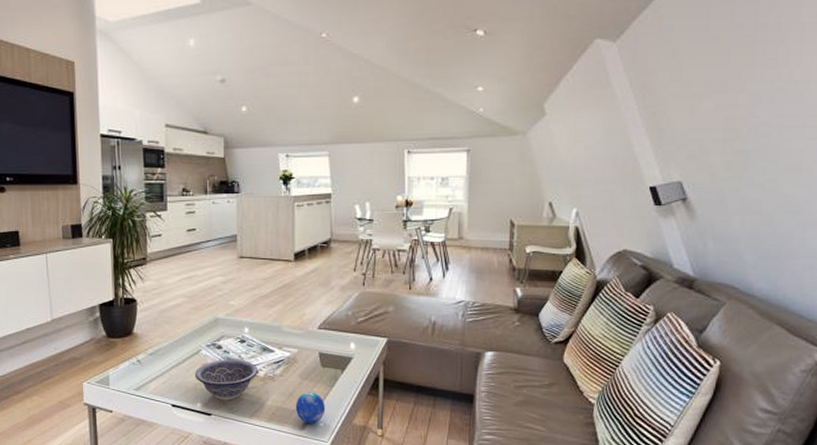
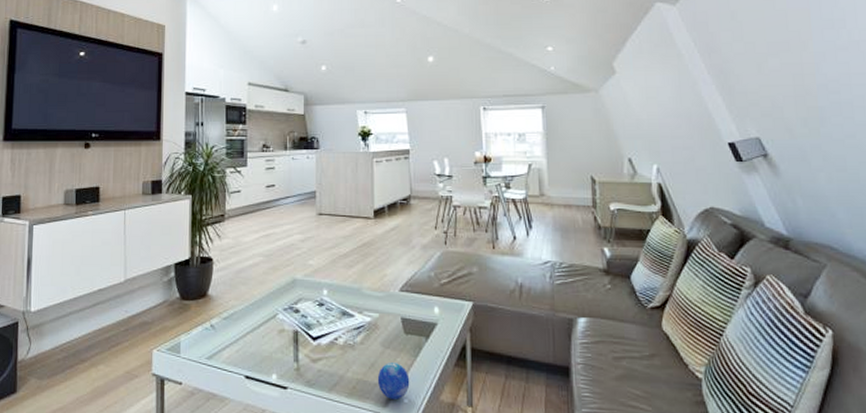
decorative bowl: present [194,359,258,400] -> none [270,324,338,372]

